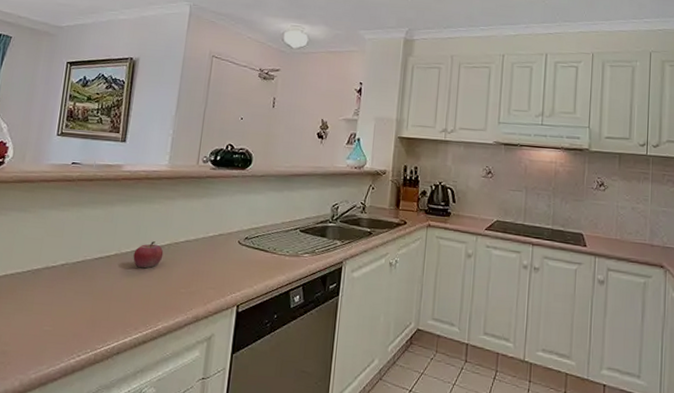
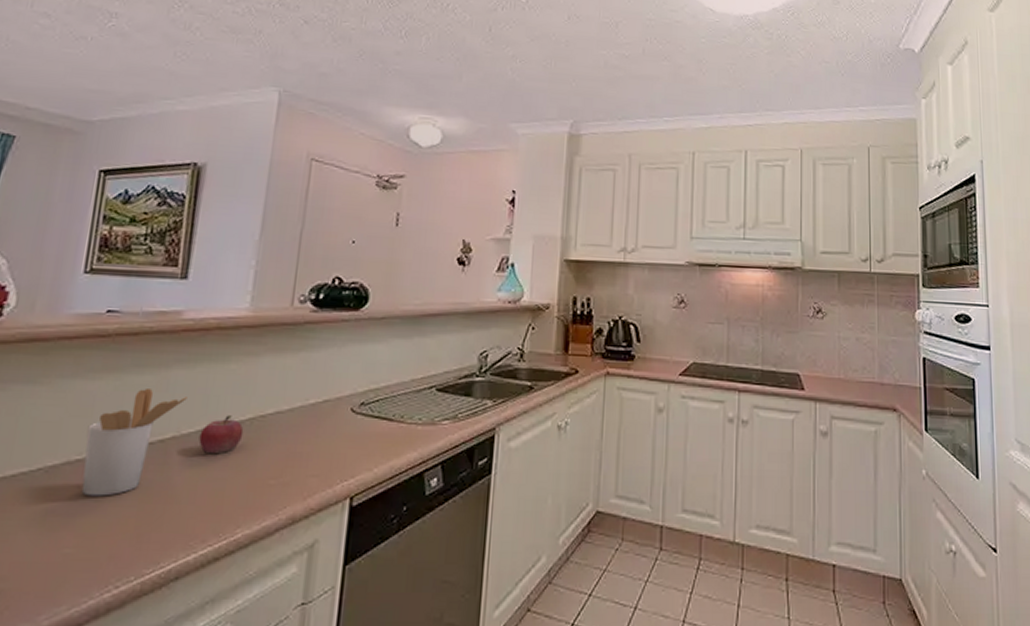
utensil holder: none [56,218,125,293] -> present [81,387,187,496]

